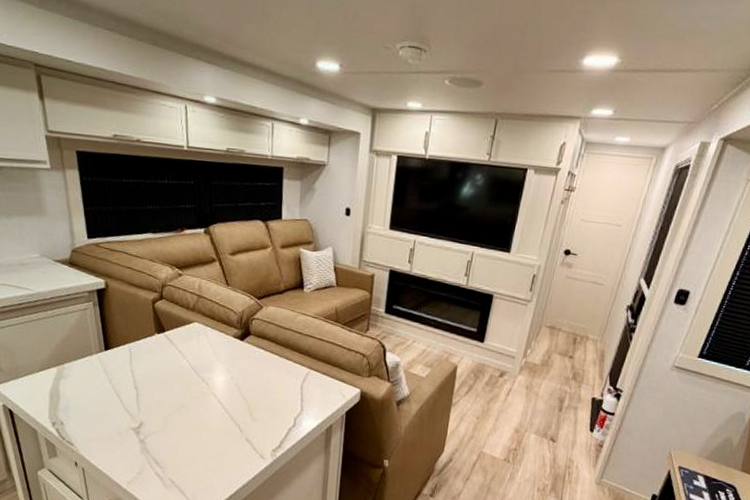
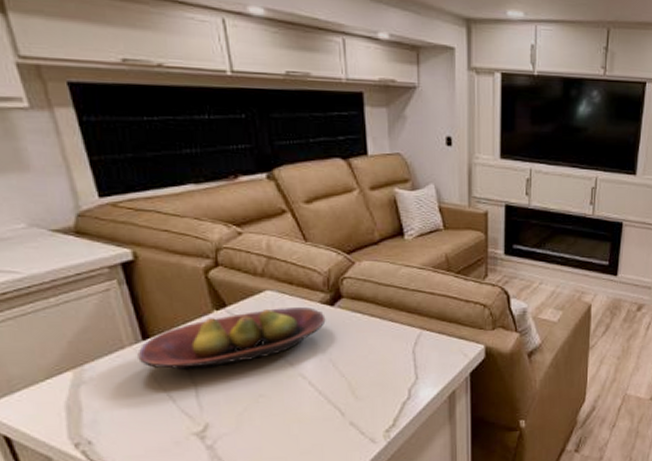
fruit bowl: none [100,337,236,379] -> present [137,306,326,371]

